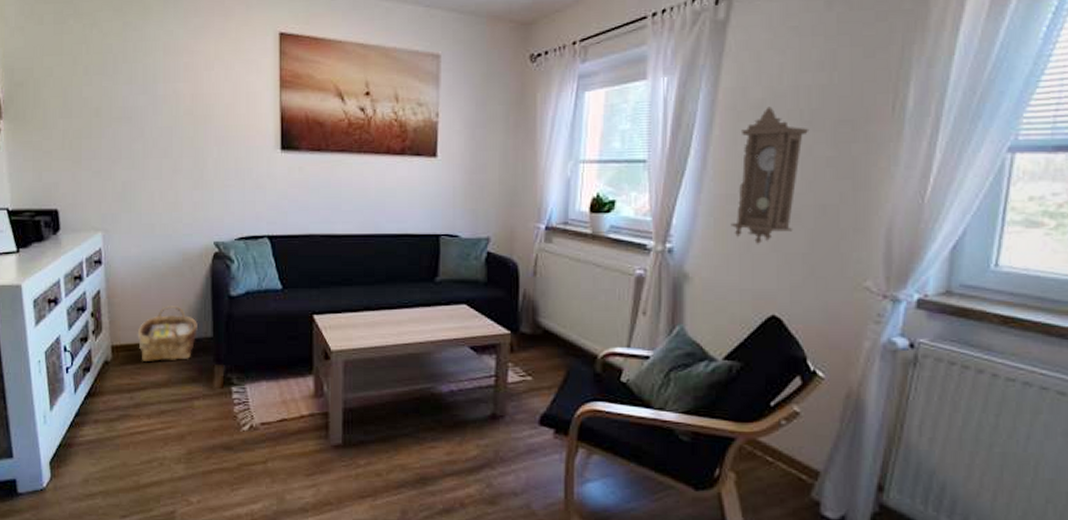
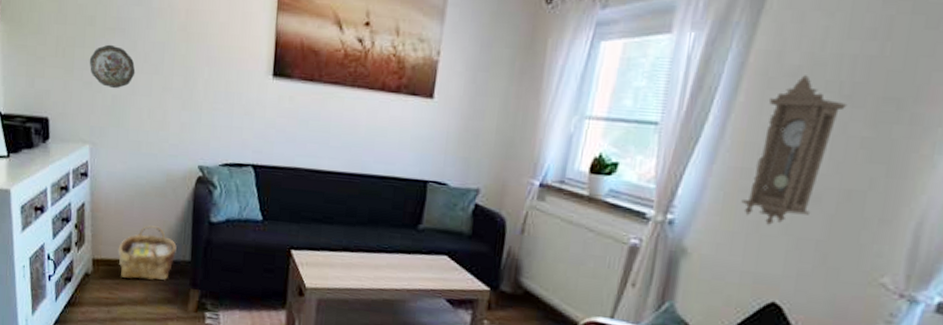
decorative plate: none [97,133,145,176] -> present [89,44,136,89]

